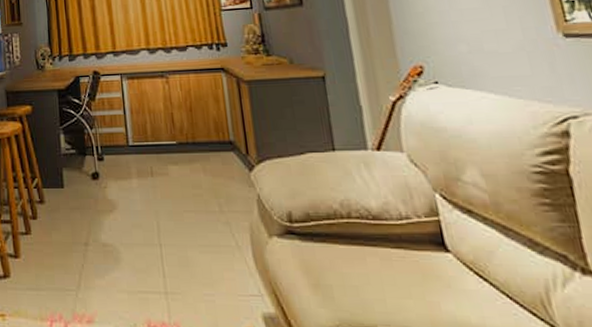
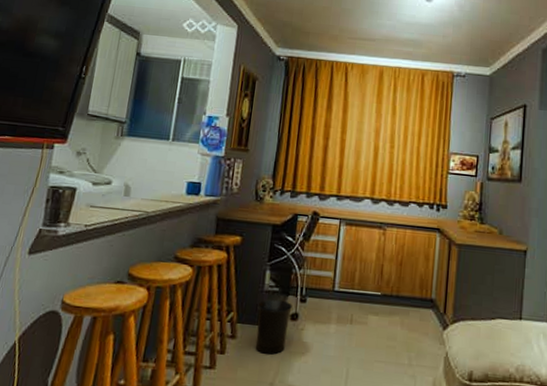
waste bin: none [58,161,92,215] -> present [255,299,292,355]

